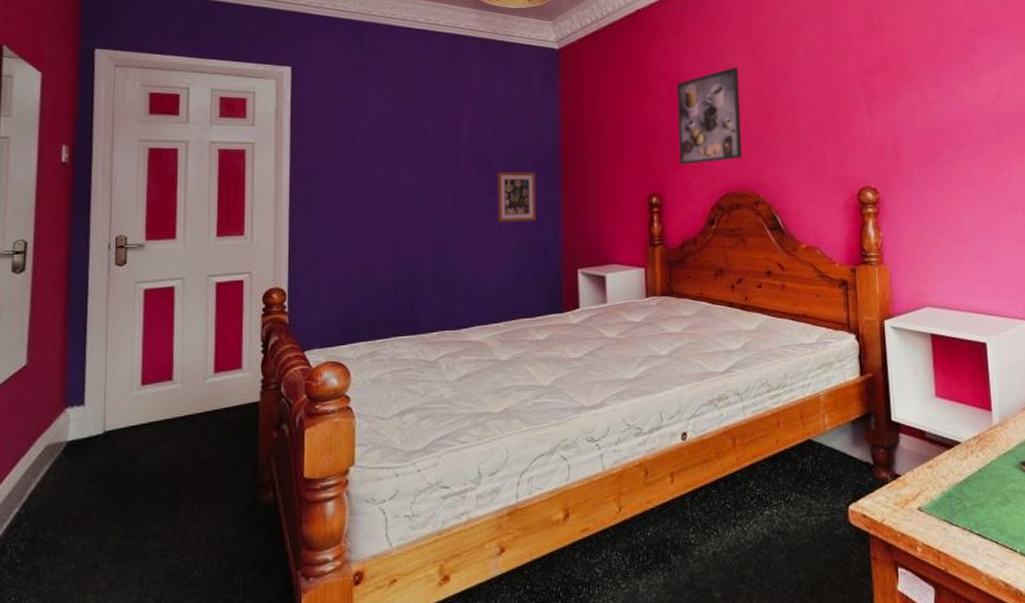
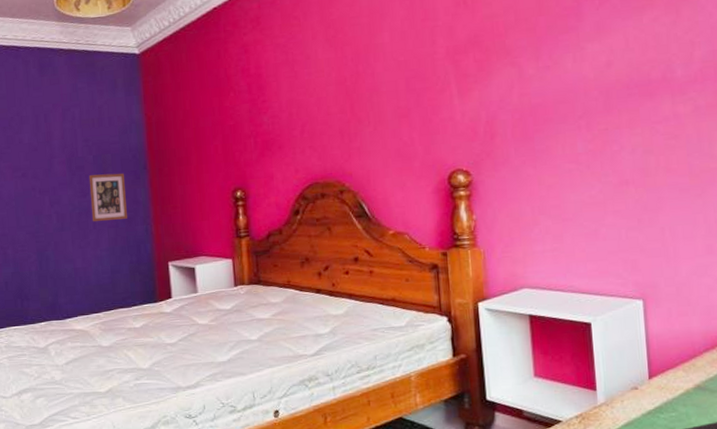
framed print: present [676,67,742,165] -> none [256,56,325,158]

